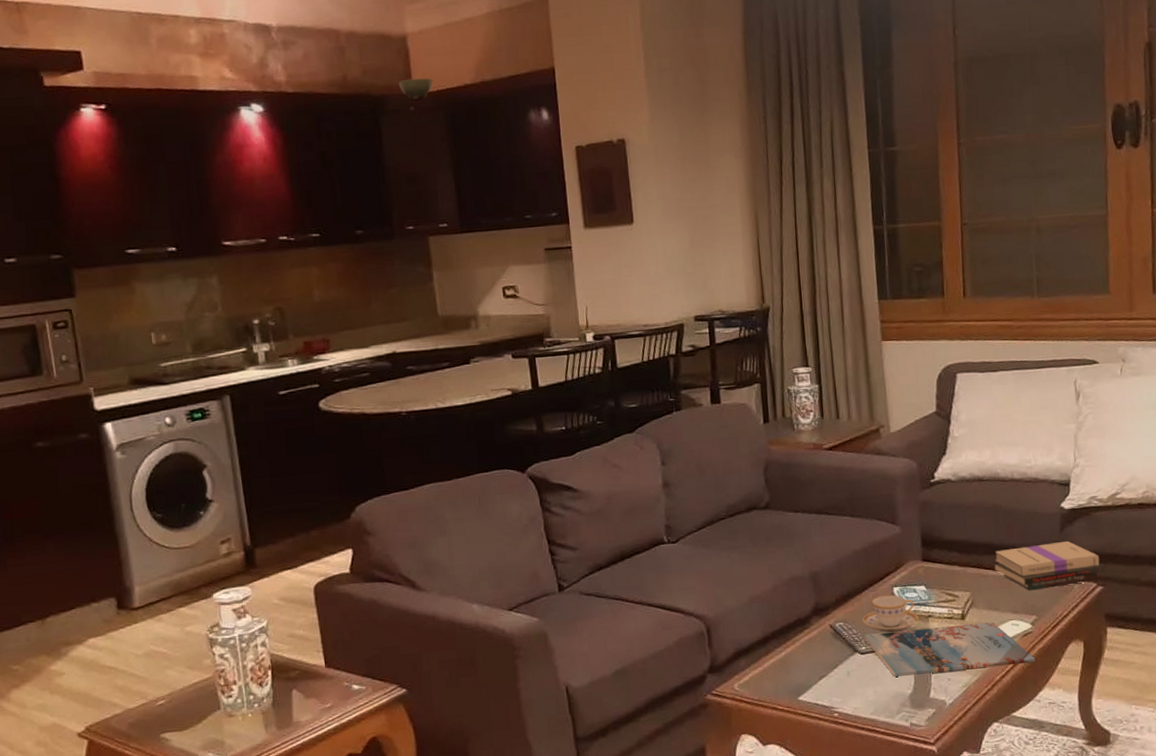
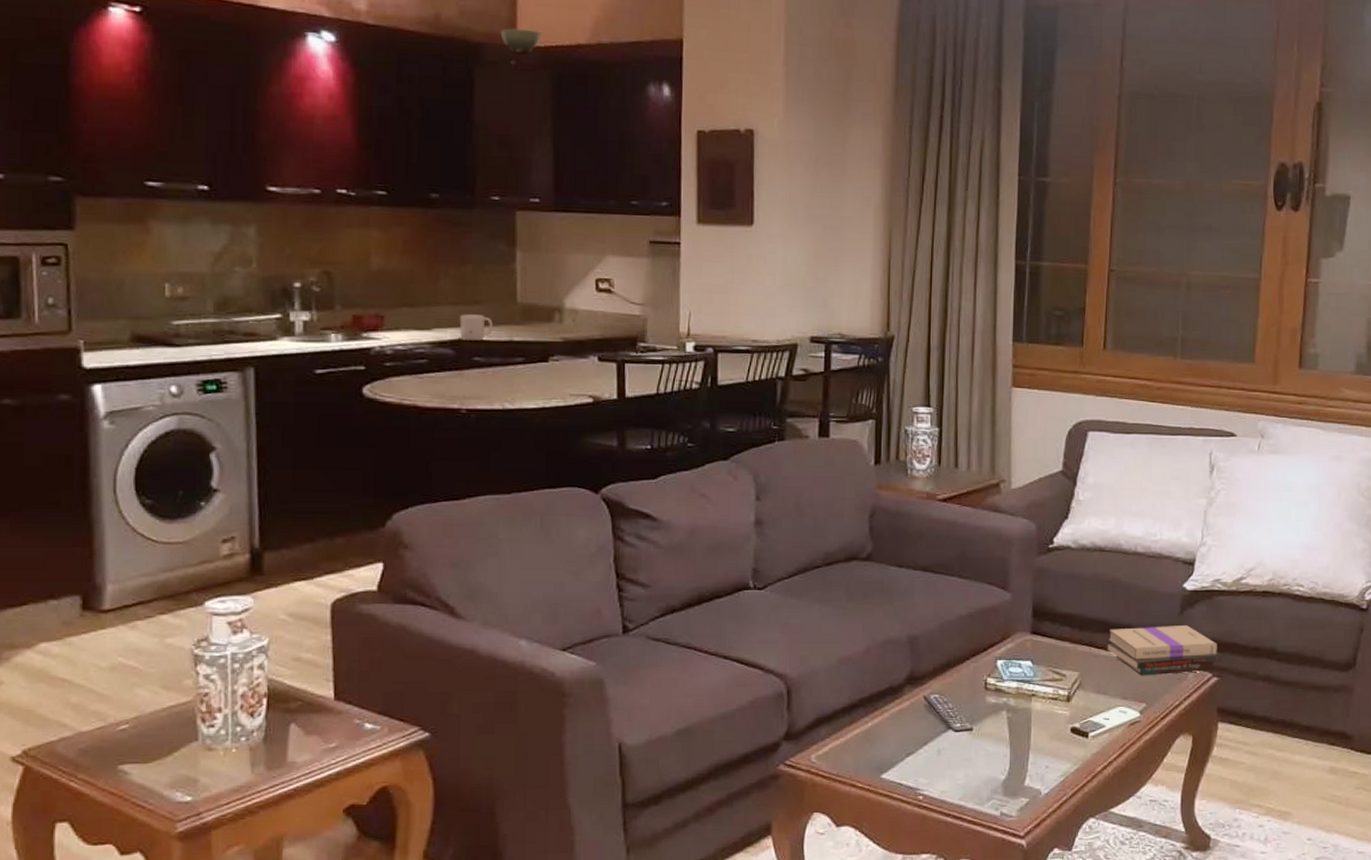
mug: none [391,329,420,353] -> present [459,314,493,341]
teacup: present [862,595,919,633] -> none [960,668,1021,710]
magazine: present [864,622,1036,678] -> none [960,707,1141,761]

